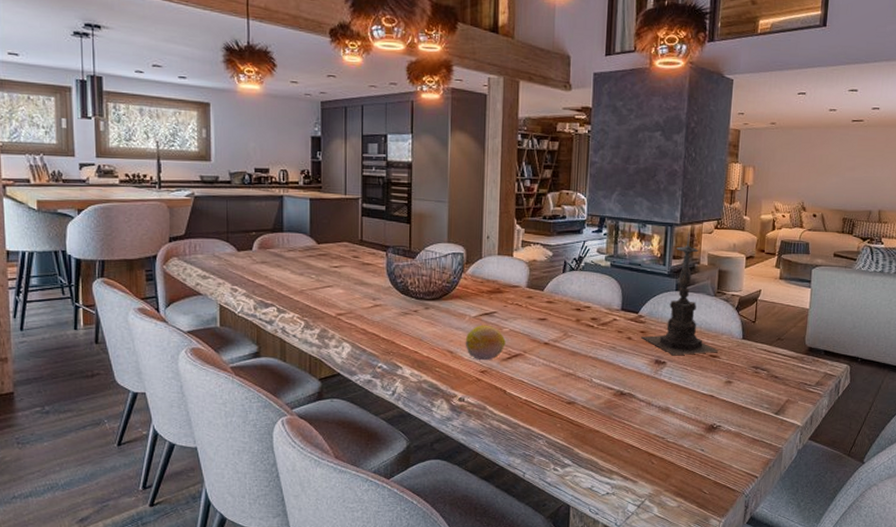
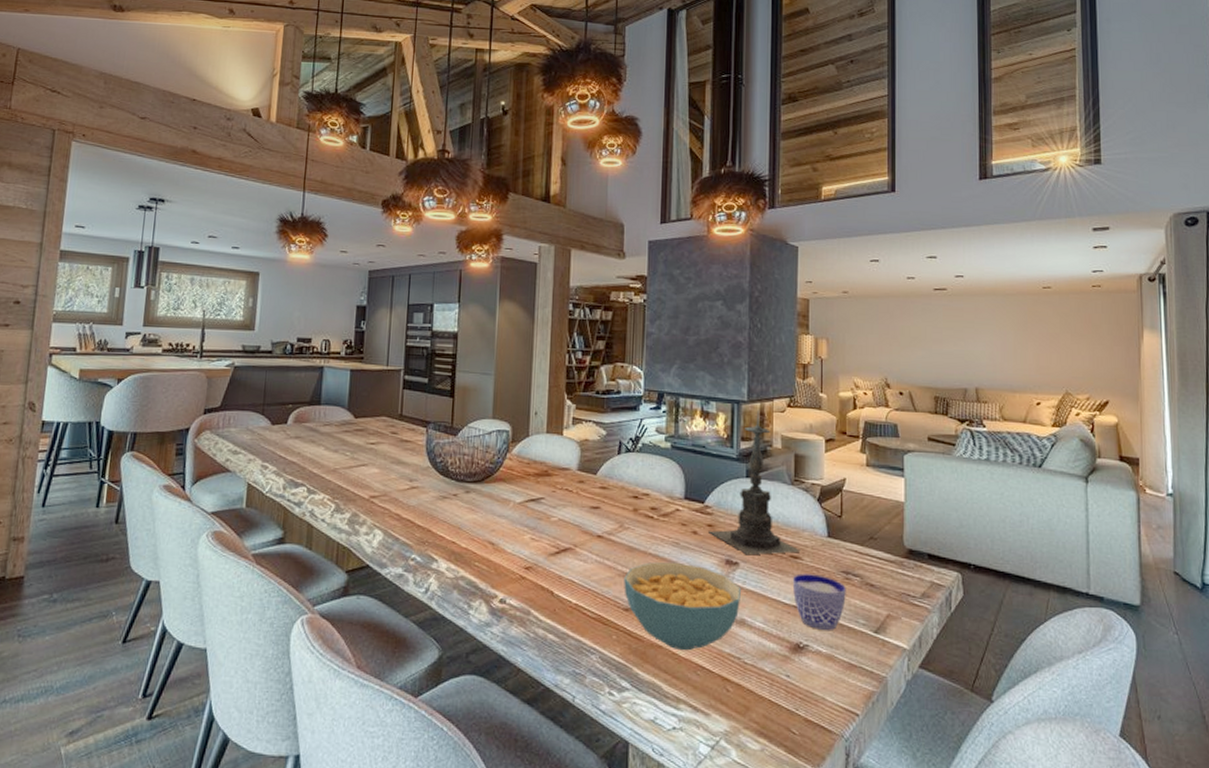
fruit: present [465,325,506,361] -> none [508,512,554,555]
cereal bowl: none [567,363,668,434] -> present [624,562,742,651]
cup: none [710,369,755,414] -> present [792,574,846,631]

